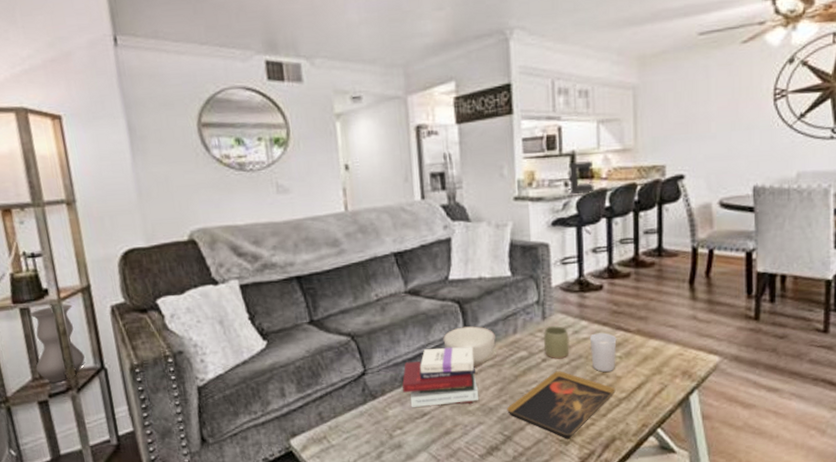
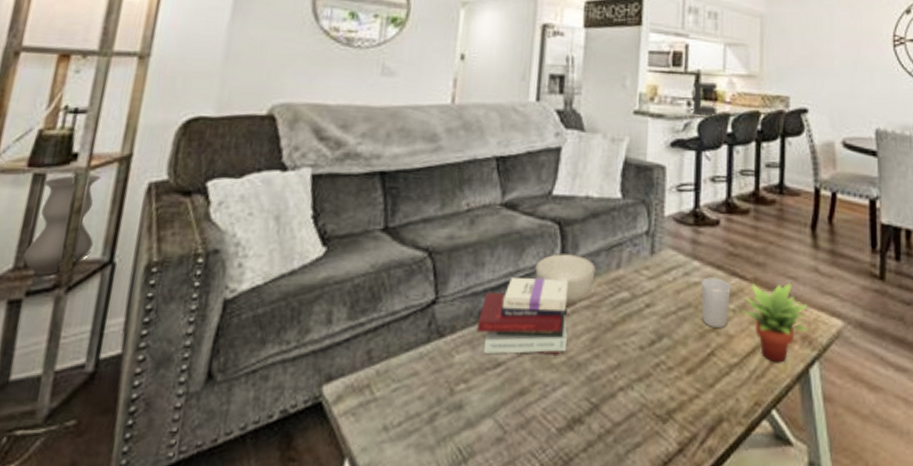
decorative tray: present [507,371,616,439] -> none [598,321,727,415]
mug: present [543,326,570,359] -> none [649,263,679,306]
succulent plant: none [627,330,689,394] -> present [742,282,809,363]

